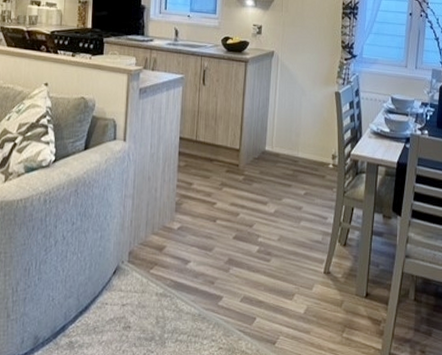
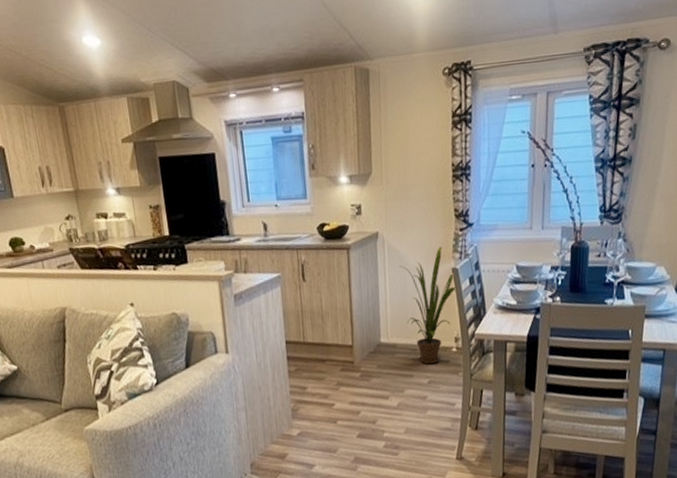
house plant: none [289,71,338,177] -> present [399,246,457,364]

